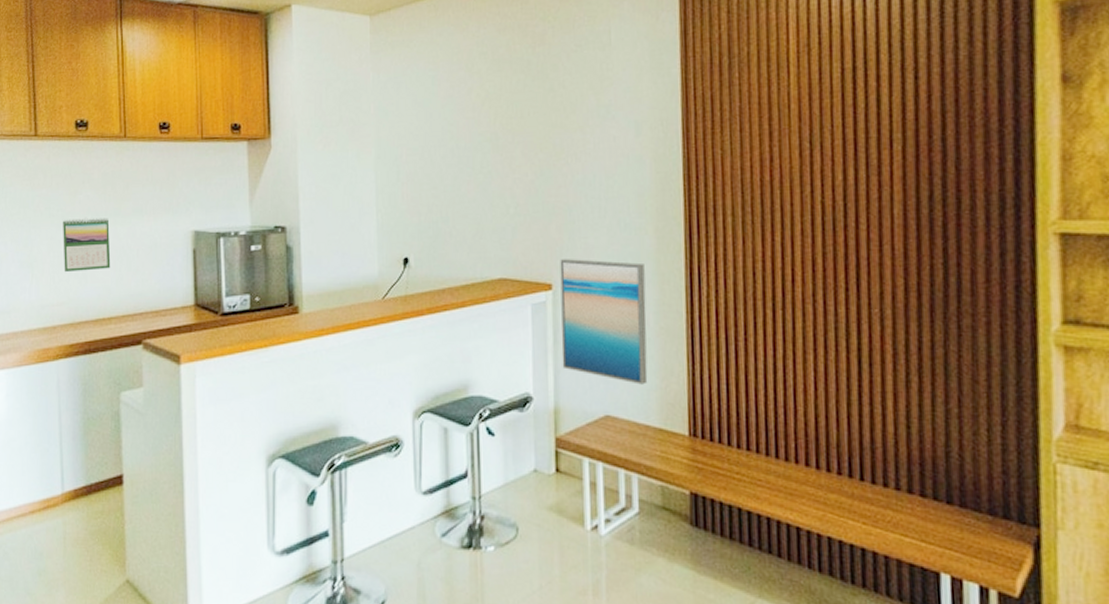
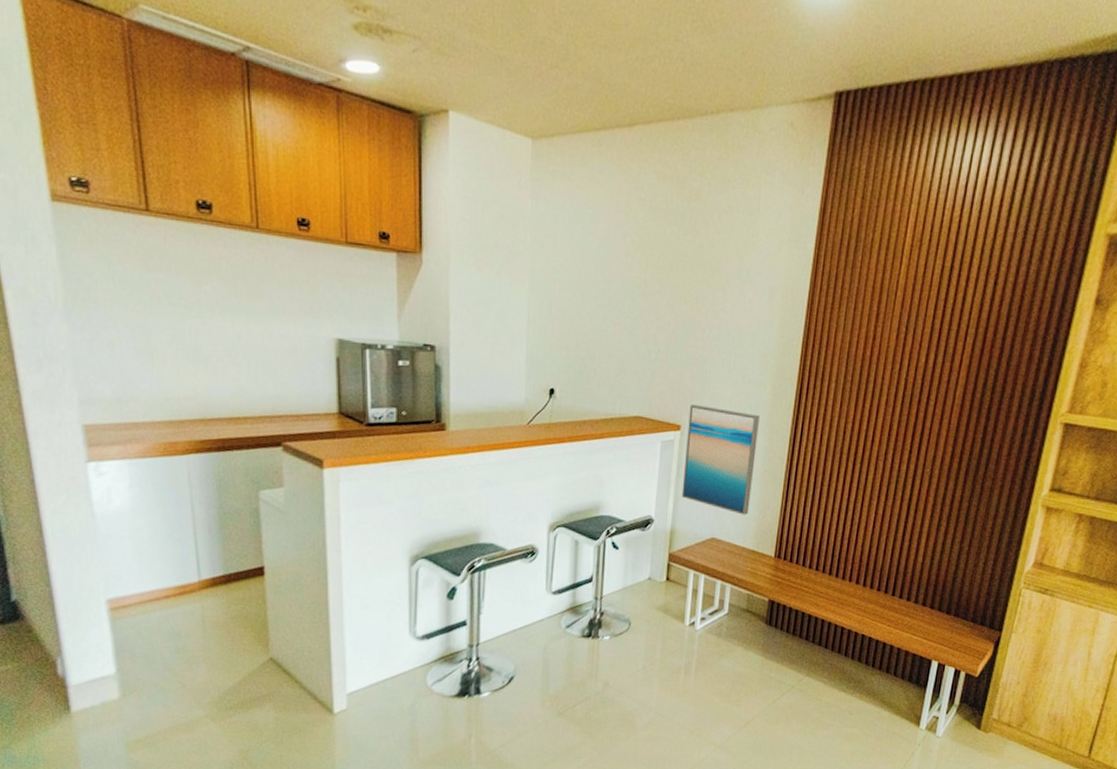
calendar: present [63,218,111,272] -> none [186,309,245,368]

